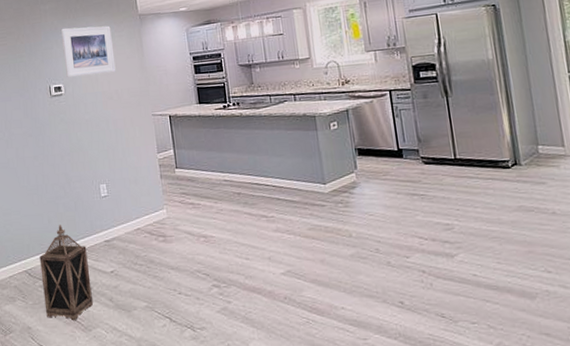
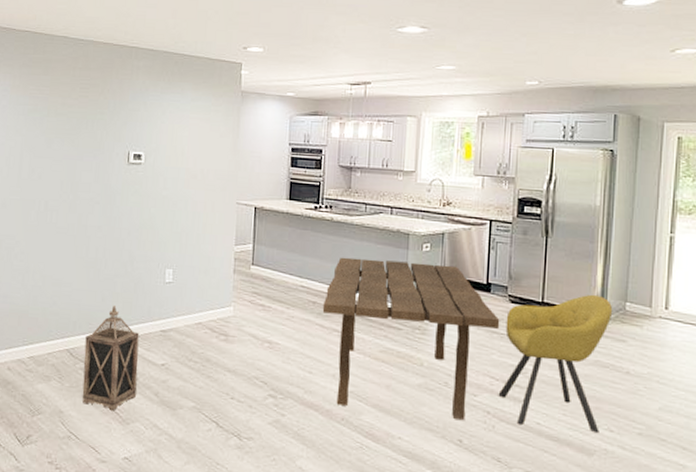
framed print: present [61,25,116,78] -> none [150,90,208,150]
dining table: none [247,138,419,285] -> present [322,257,500,420]
chair: none [423,143,537,278] -> present [498,294,613,432]

